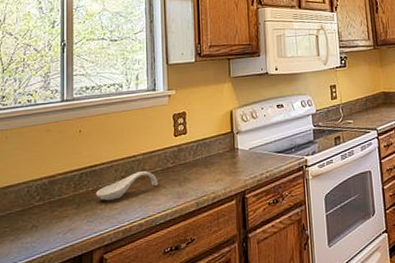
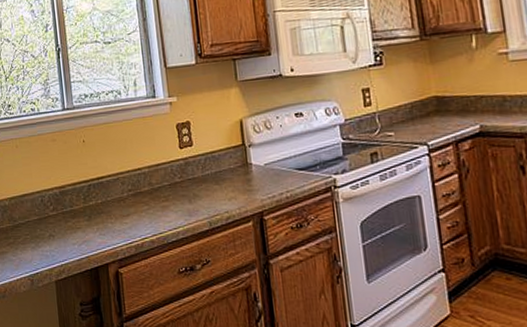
spoon rest: present [95,171,158,201] -> none [104,185,167,215]

